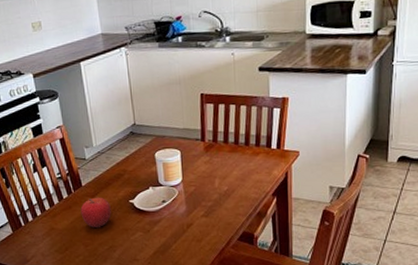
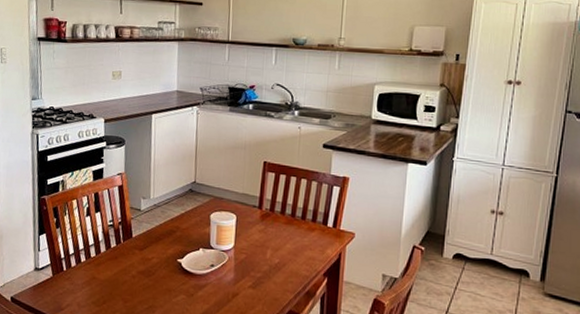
fruit: present [80,197,111,228] -> none [126,251,158,284]

